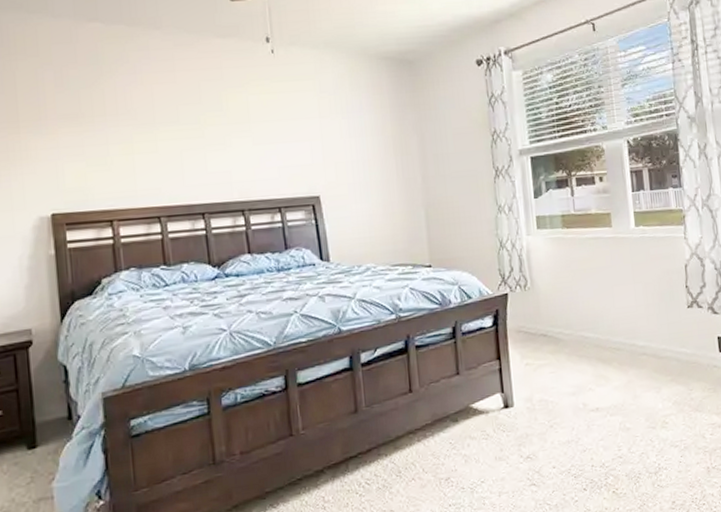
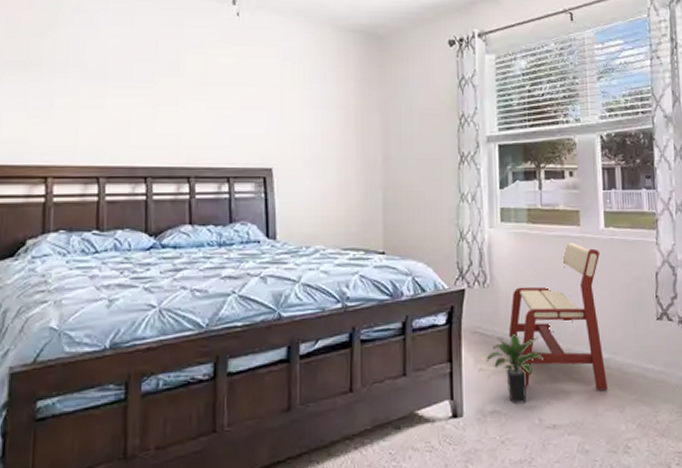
potted plant: none [531,329,585,393] -> present [485,333,545,404]
bench: none [550,242,645,376] -> present [508,242,608,390]

